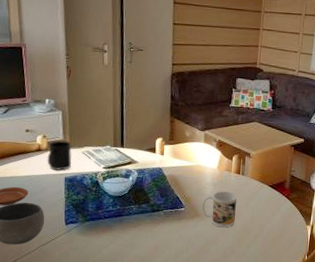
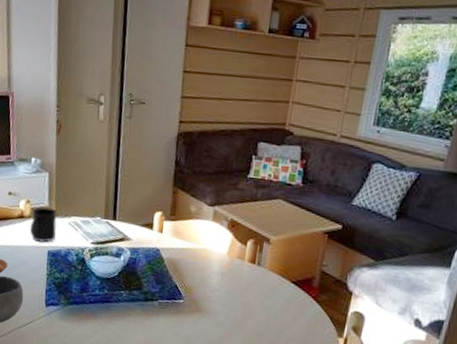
mug: present [201,191,237,228] -> none [204,283,250,329]

